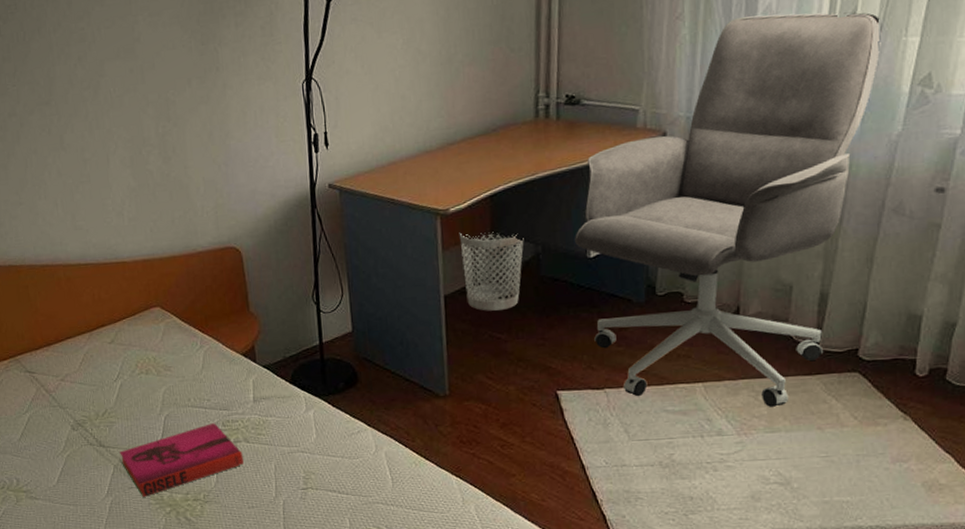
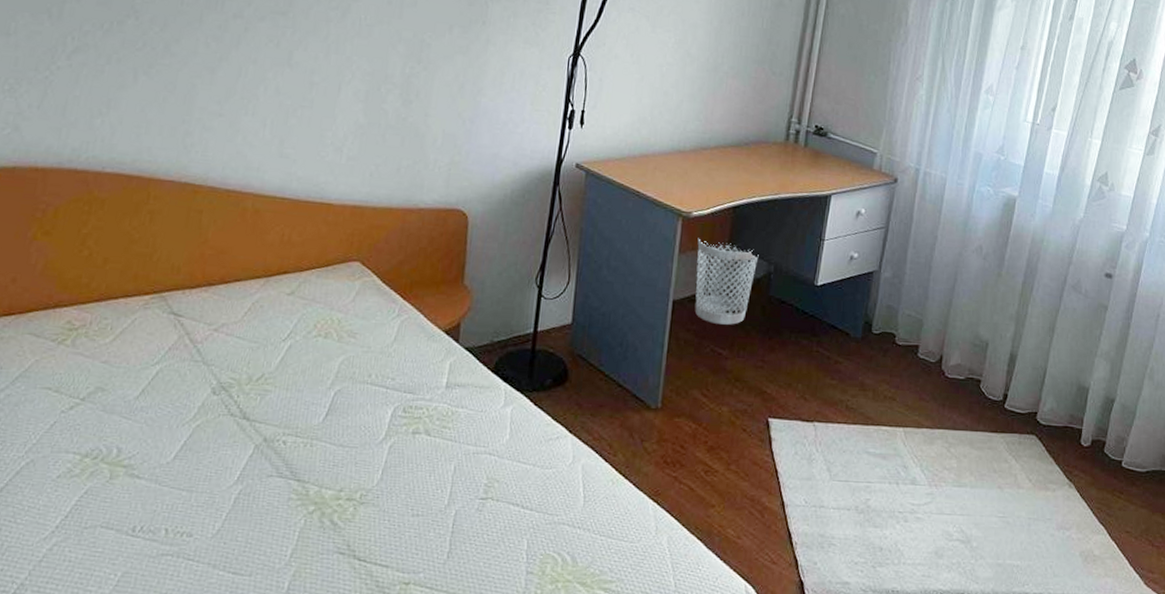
hardback book: present [119,422,244,497] -> none [266,406,420,489]
office chair: present [575,12,882,407] -> none [805,91,1074,461]

